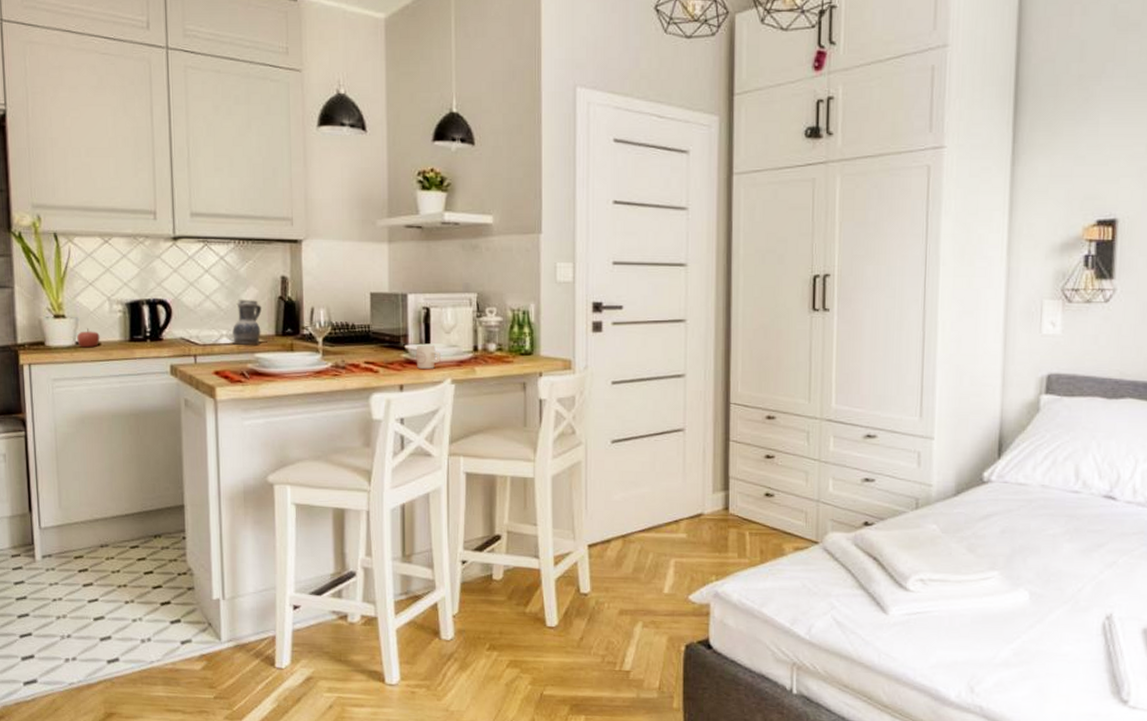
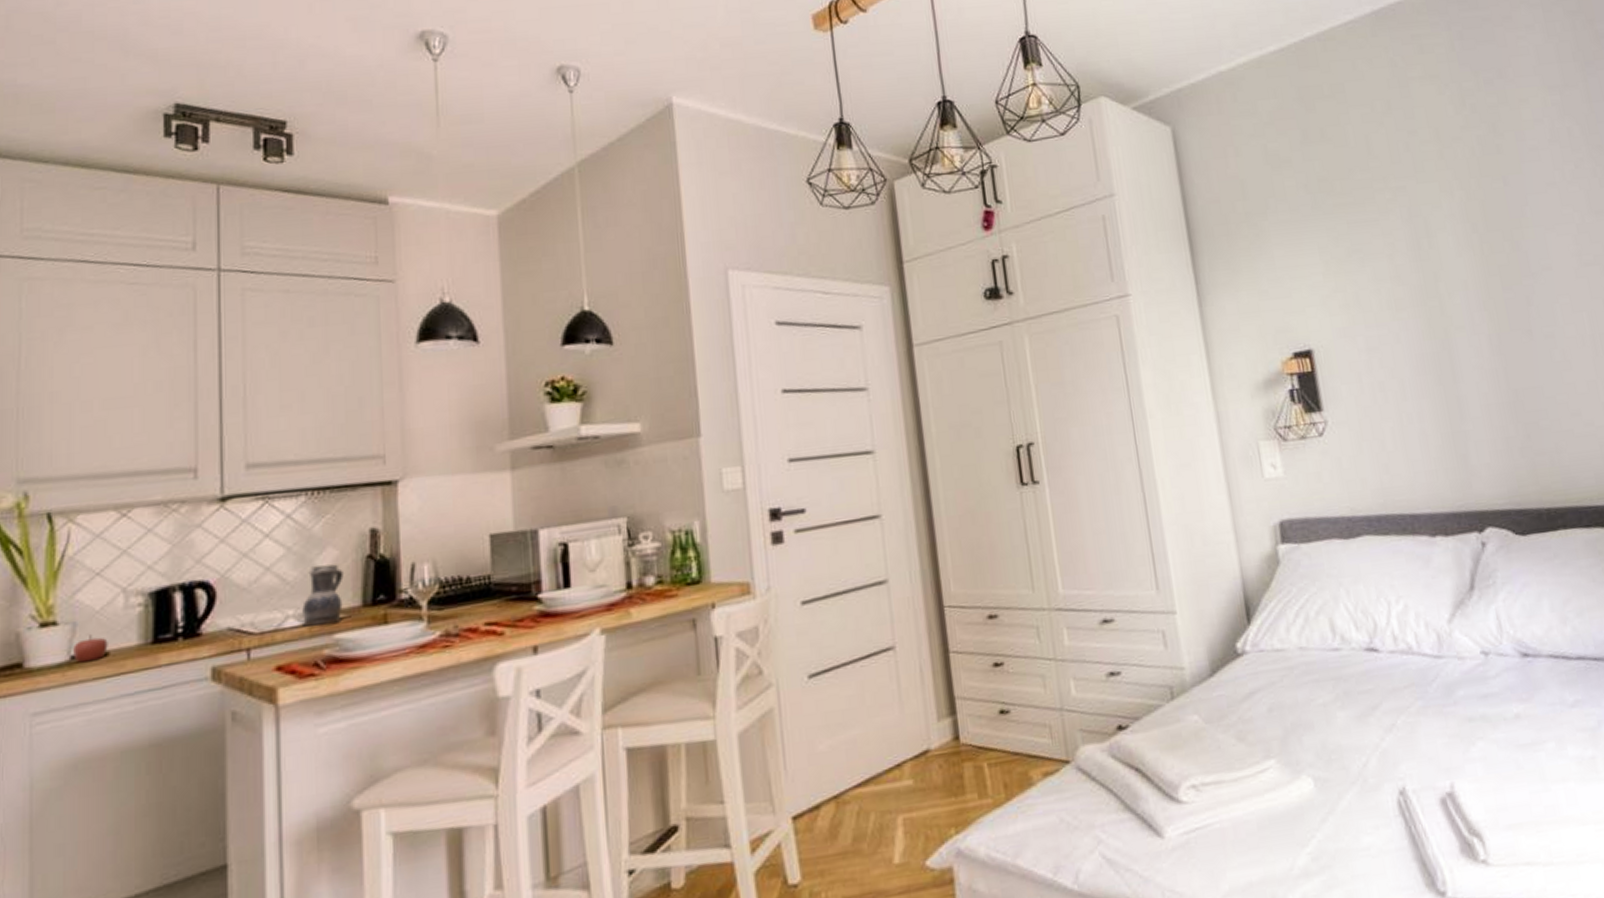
mug: present [416,345,441,370] -> none [552,588,585,622]

